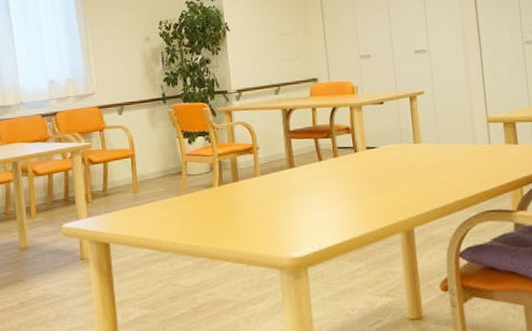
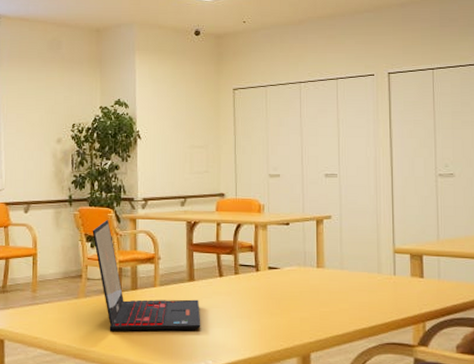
laptop: none [188,115,305,225] -> present [92,220,201,332]

